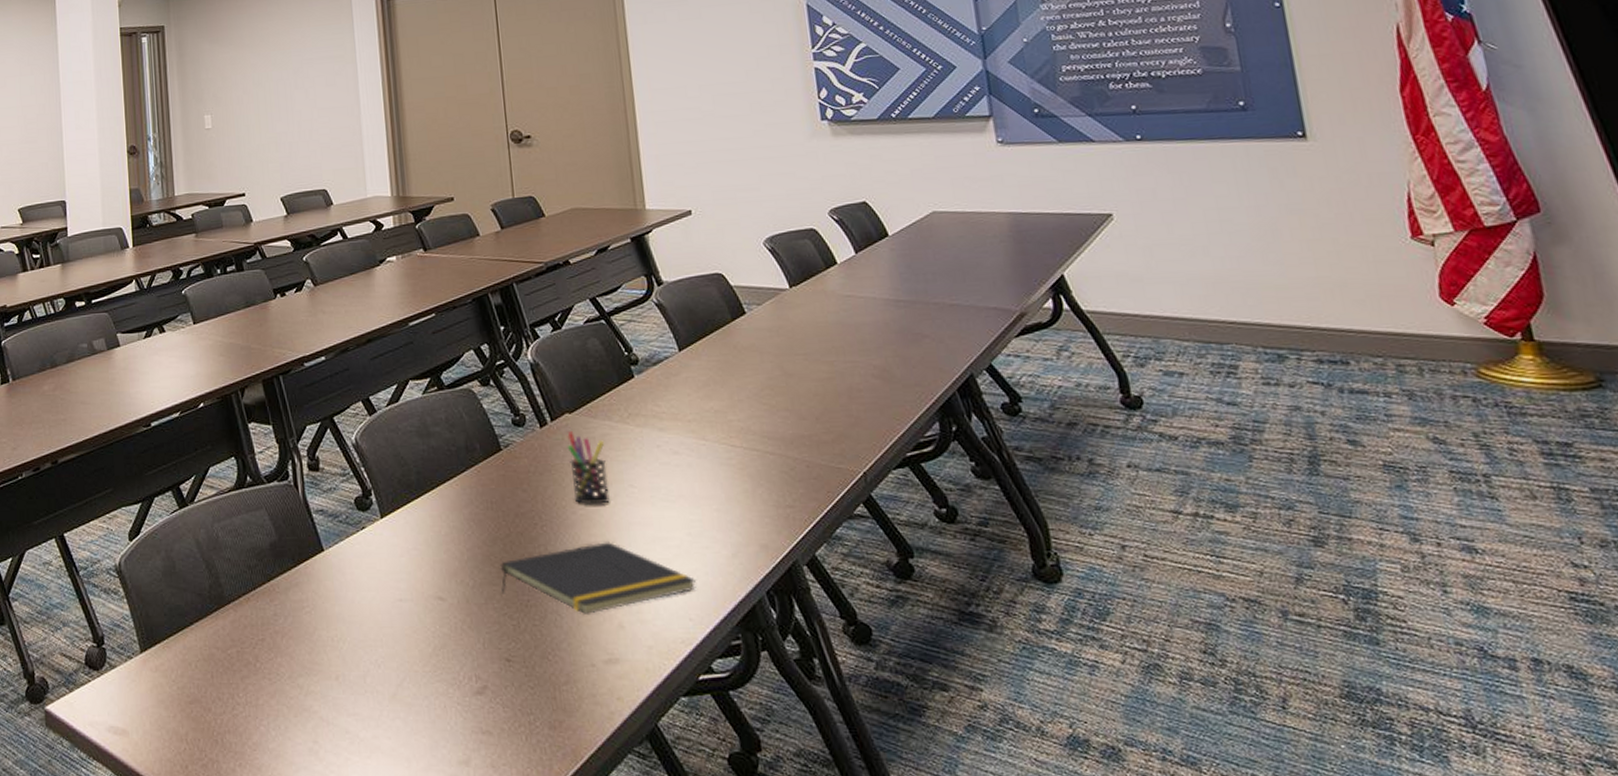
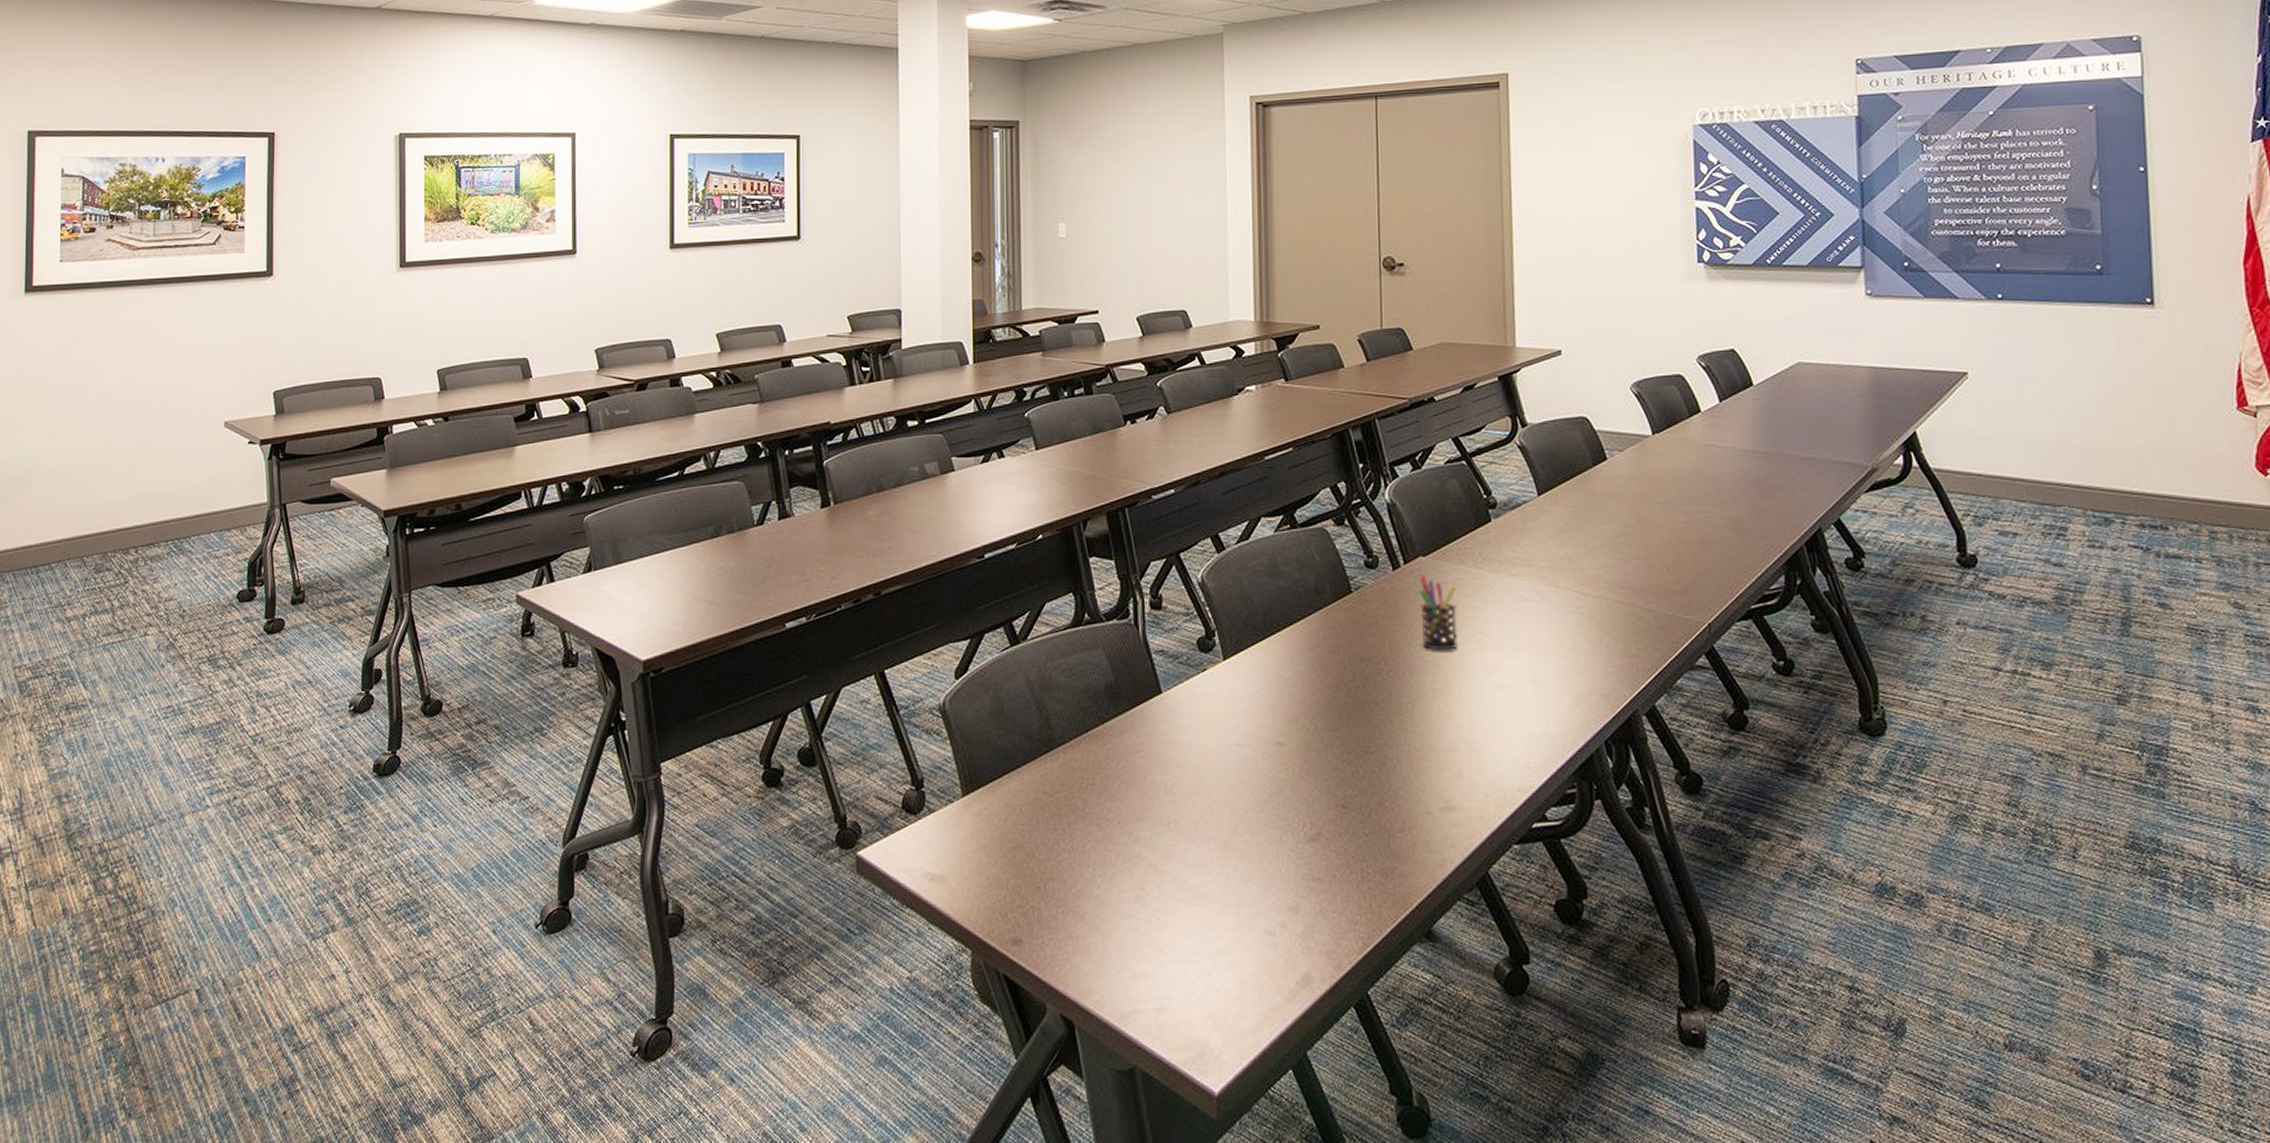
notepad: present [500,542,697,614] -> none [1342,689,1538,761]

